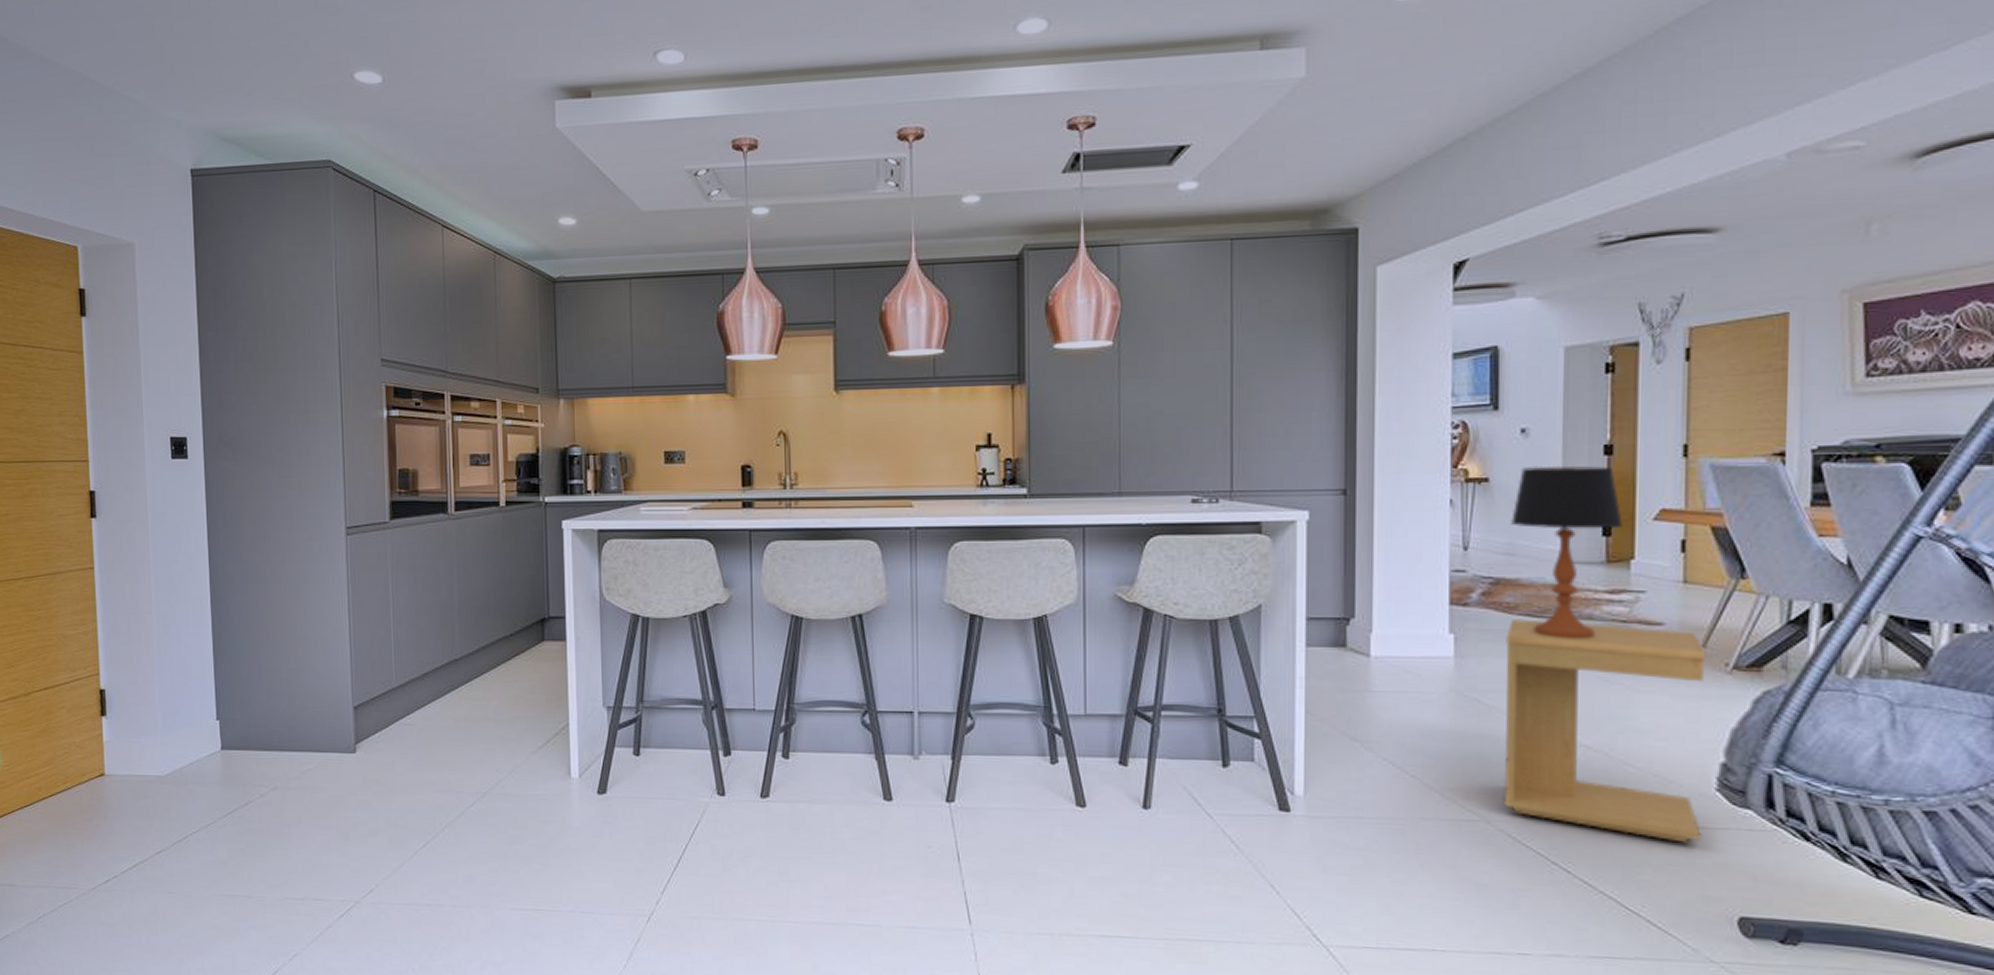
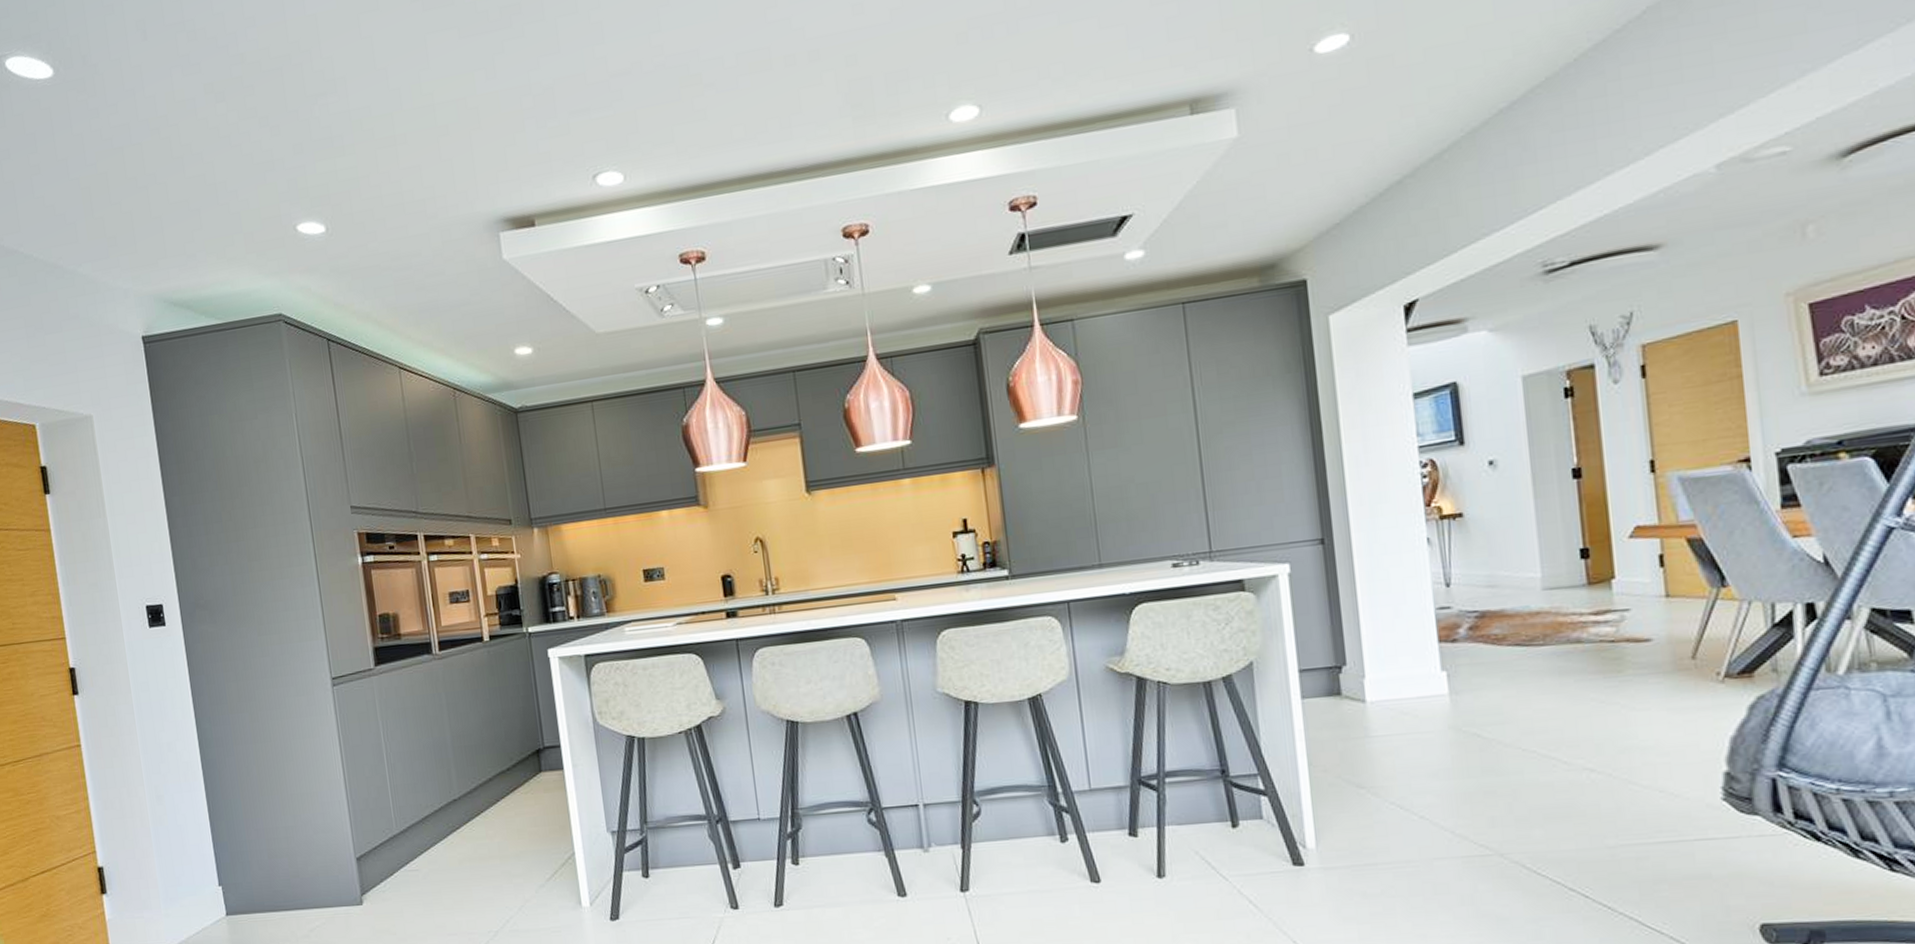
side table: present [1503,619,1706,843] -> none [1497,644,1714,856]
table lamp: present [1511,465,1623,639] -> none [1489,489,1600,665]

